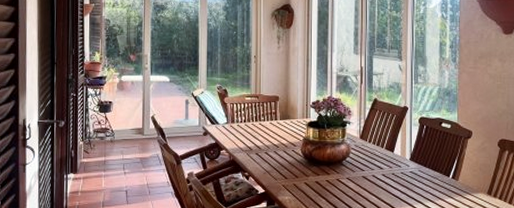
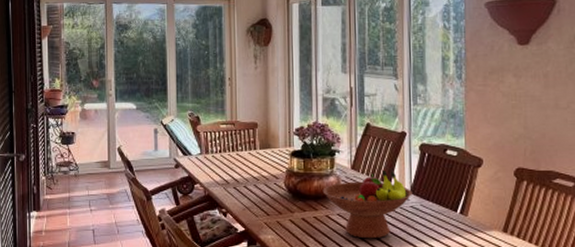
fruit bowl: none [334,140,412,200] -> present [322,171,412,239]

